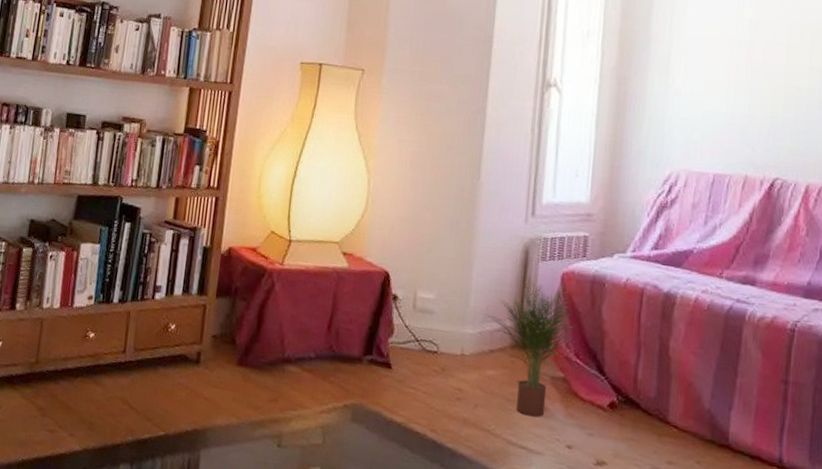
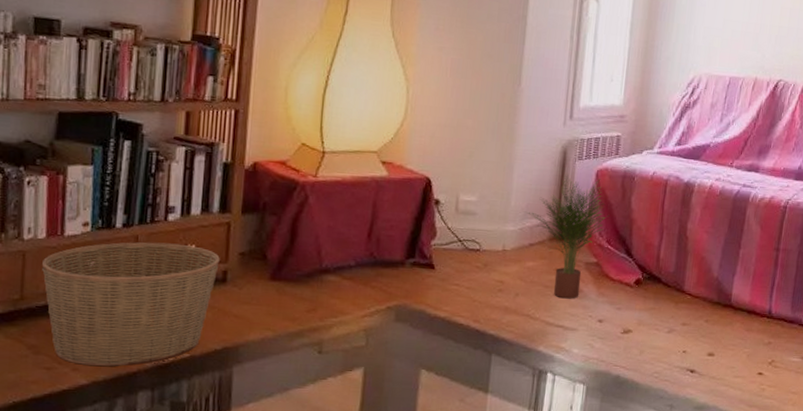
basket: none [54,317,196,438] -> present [42,242,220,367]

